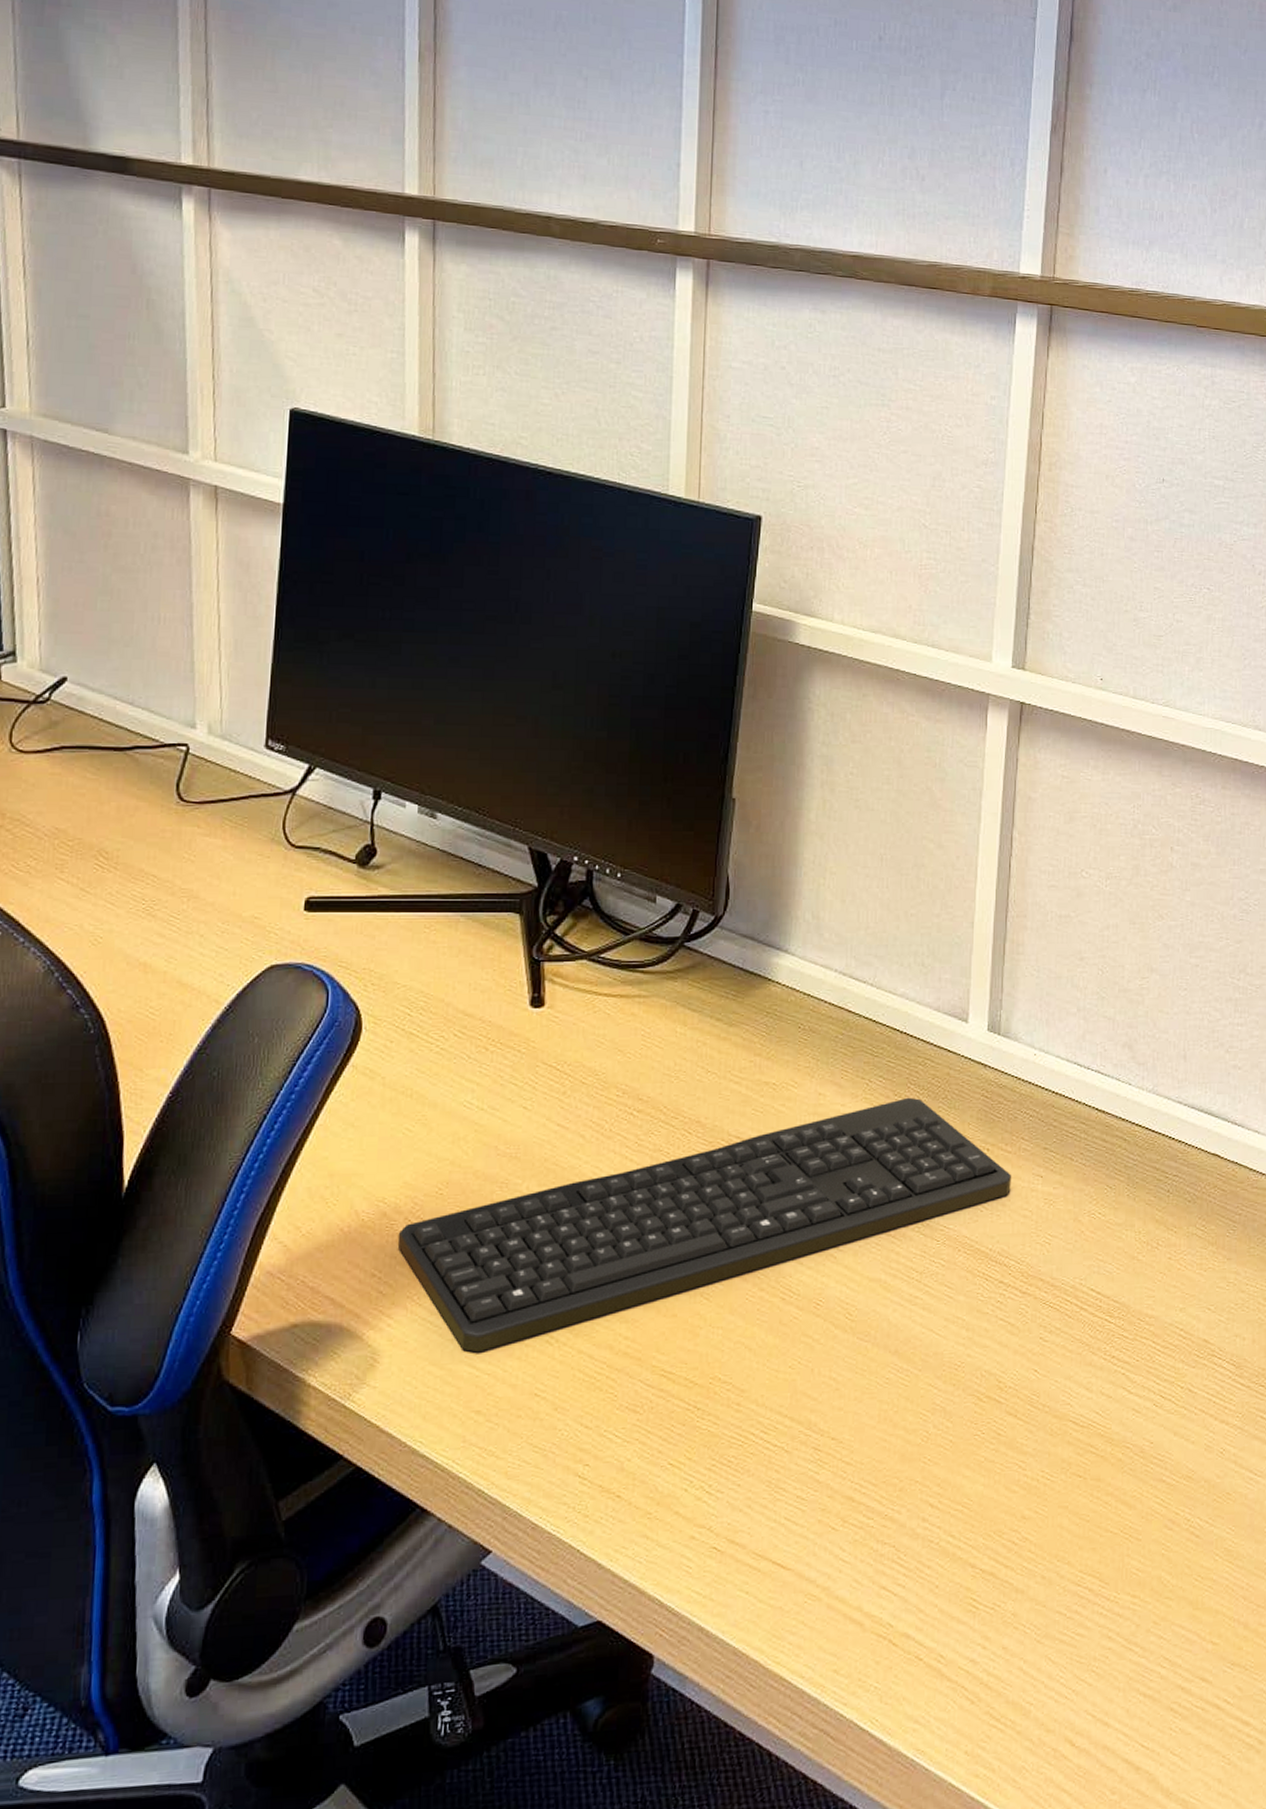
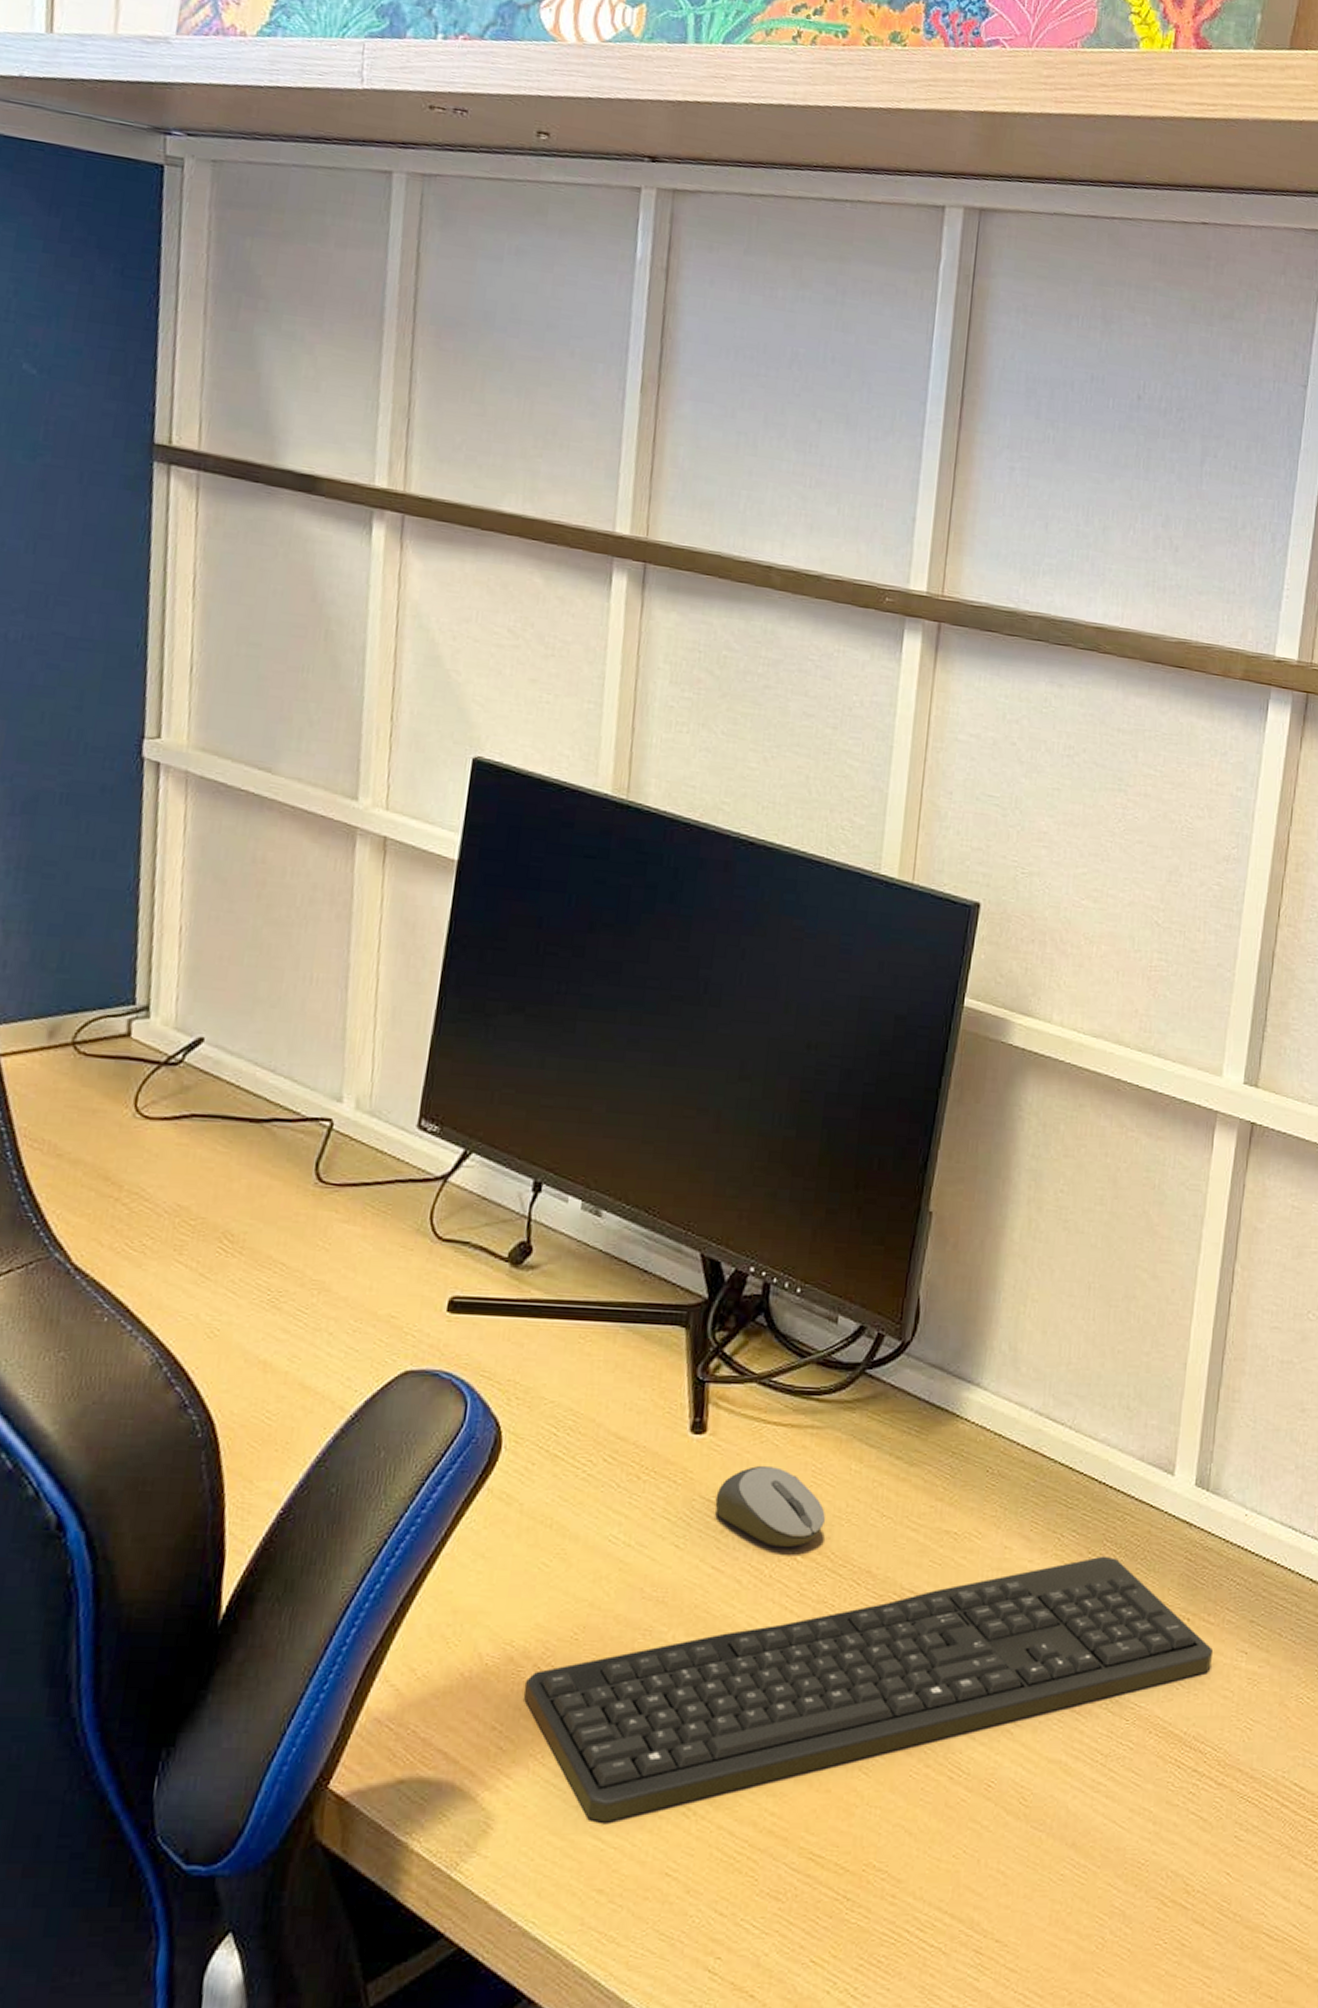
computer mouse: none [556,1032,657,1105] -> present [715,1465,826,1548]

